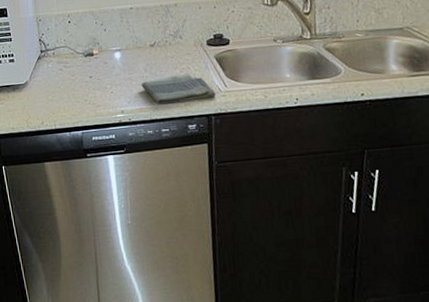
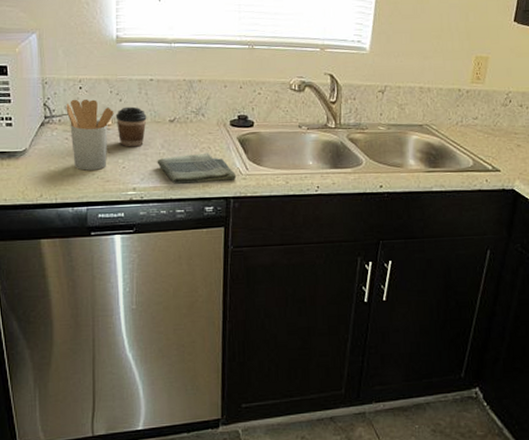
utensil holder: none [58,31,100,98] -> present [66,99,114,171]
coffee cup: none [101,35,130,73] -> present [115,106,147,147]

